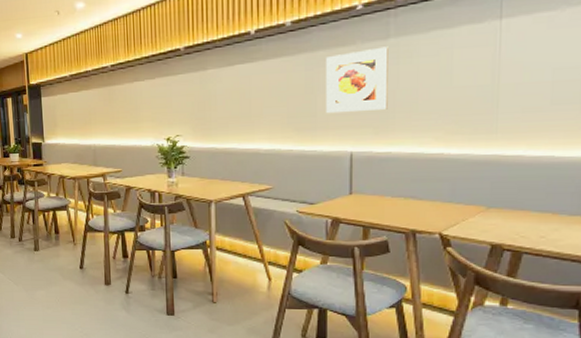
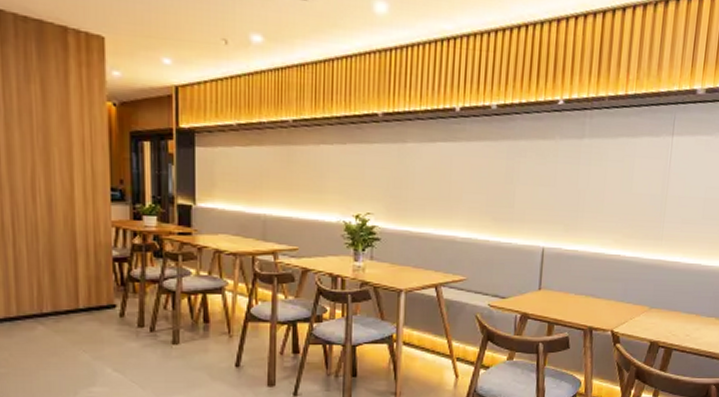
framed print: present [326,46,388,114] -> none [523,145,583,208]

